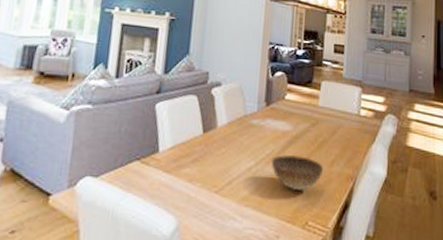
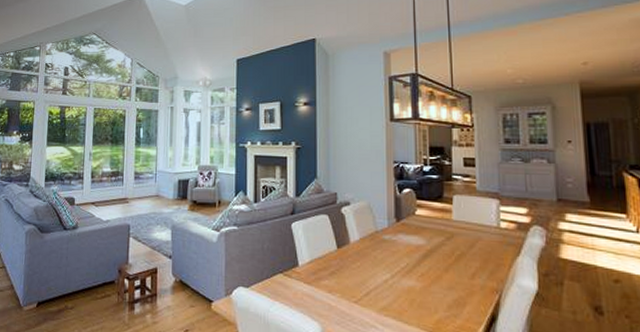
bowl: present [271,155,323,190] -> none [407,268,463,302]

